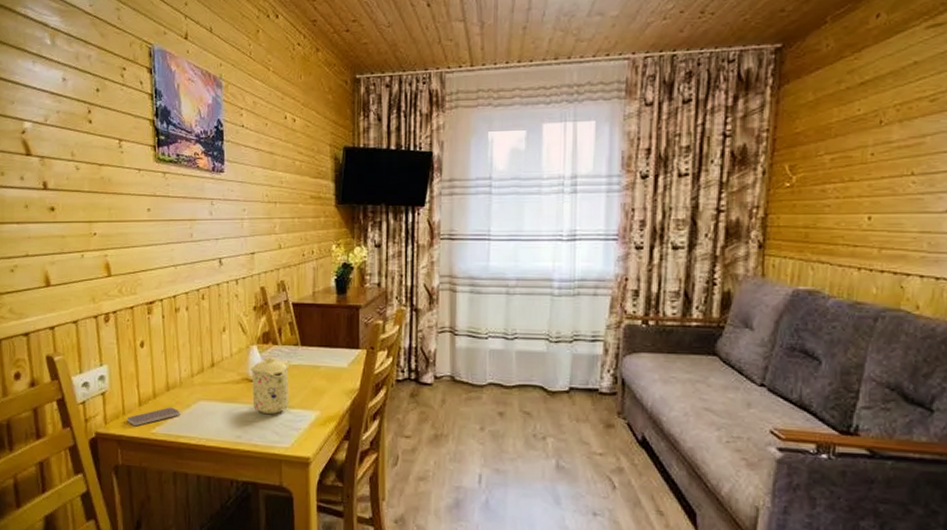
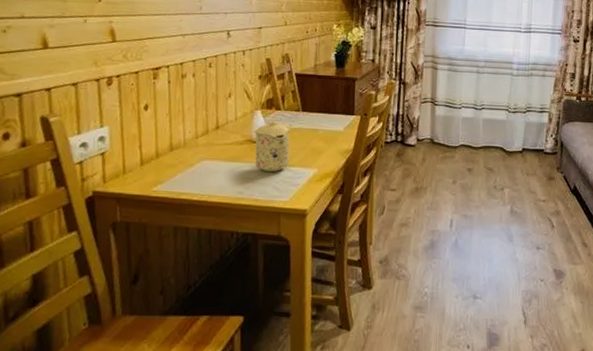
smartphone: present [126,407,181,426] -> none [127,166,184,184]

